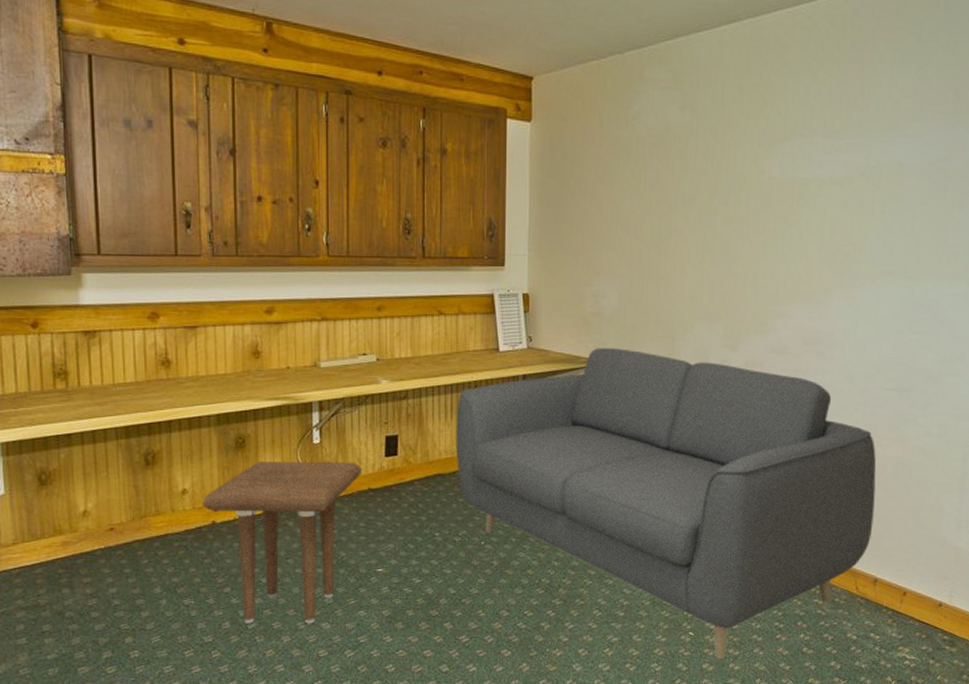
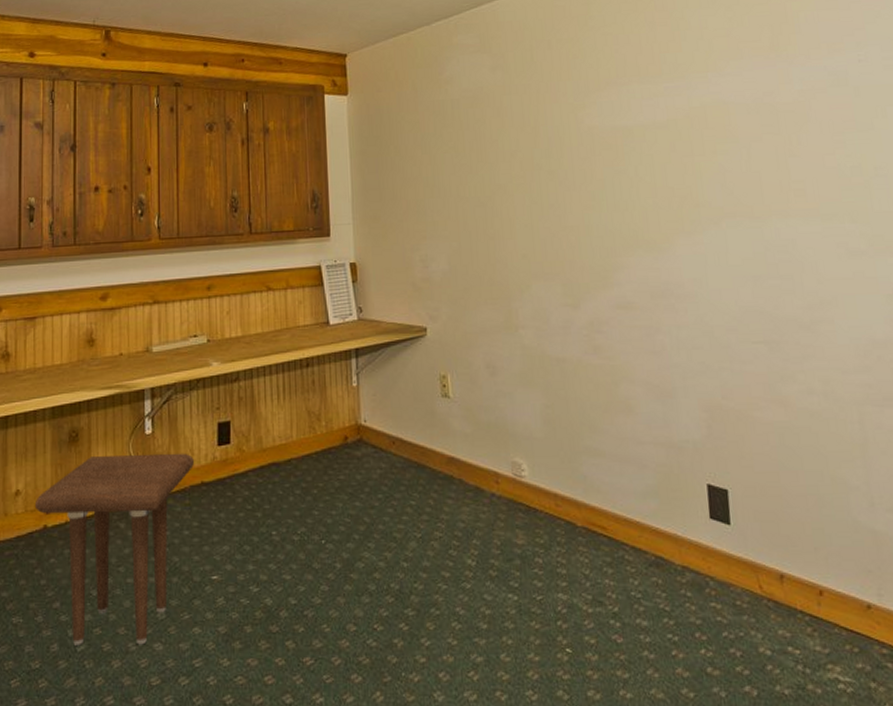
sofa: present [455,348,876,659] -> none [288,314,767,684]

